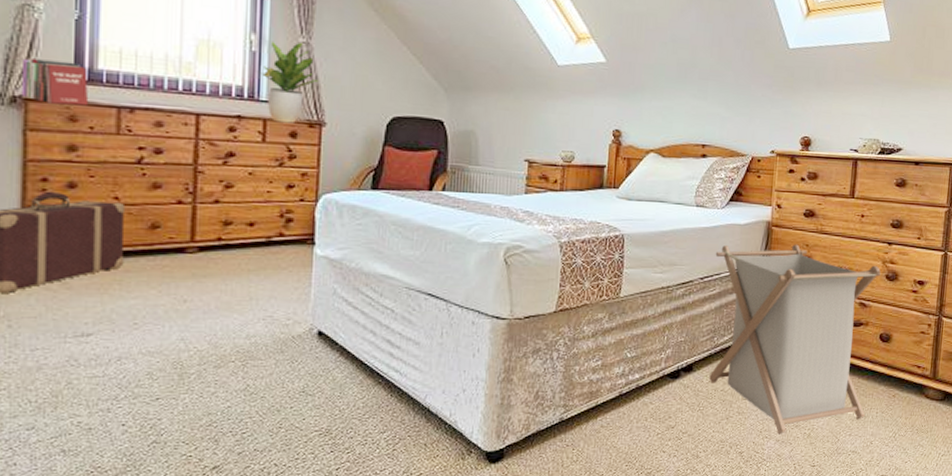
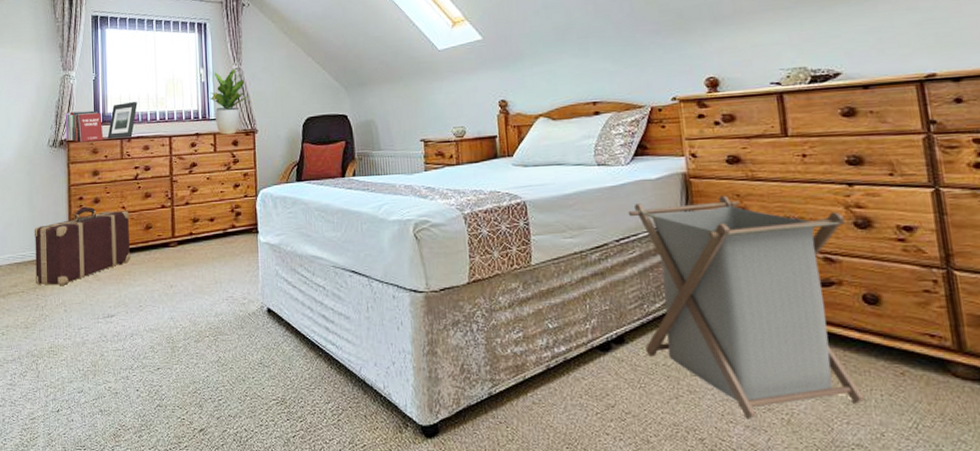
picture frame: none [95,59,149,108] -> present [107,101,138,139]

